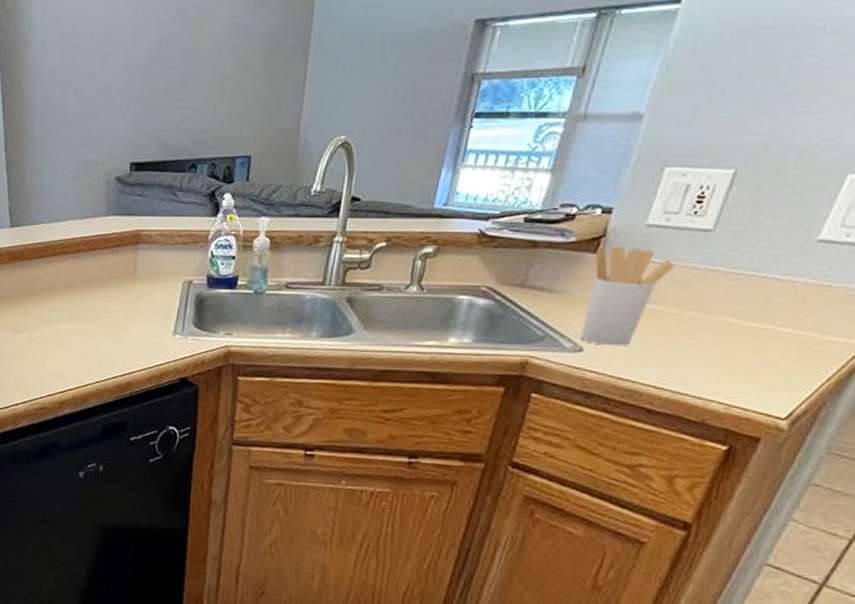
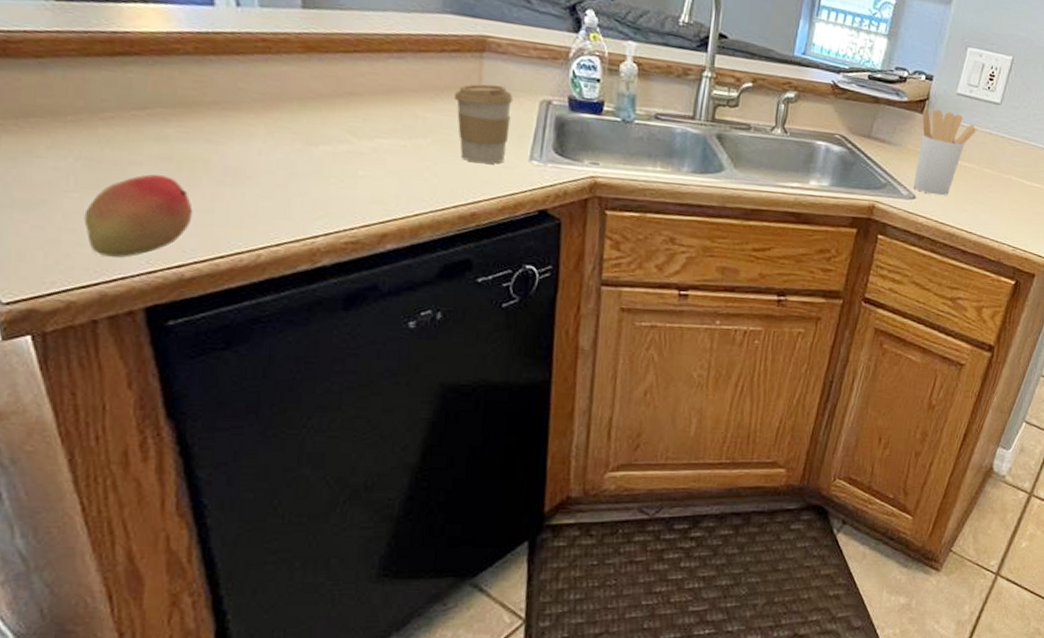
coffee cup: none [114,272,161,340] -> present [453,84,514,164]

